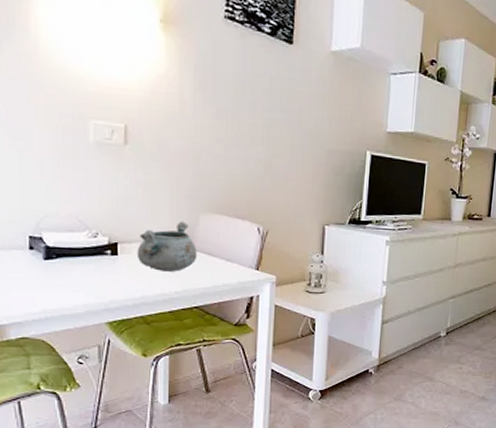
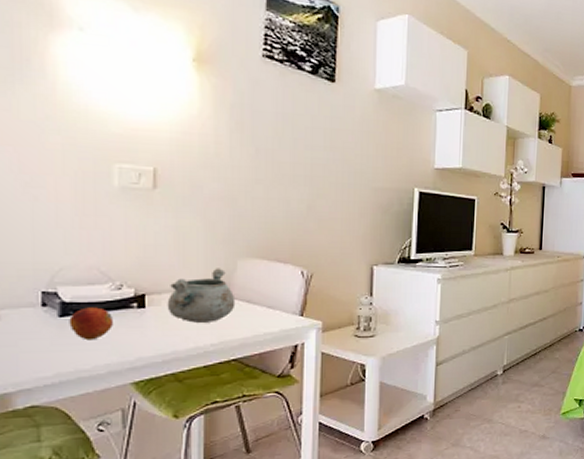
fruit: none [52,252,91,282] -> present [69,307,114,341]

